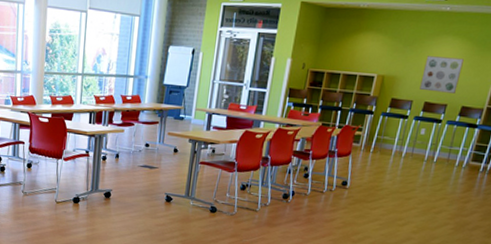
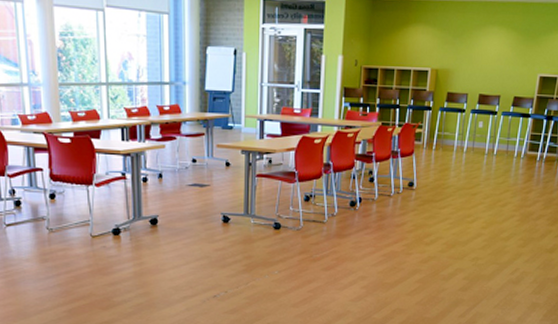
wall art: present [420,56,464,94] -> none [473,47,511,84]

